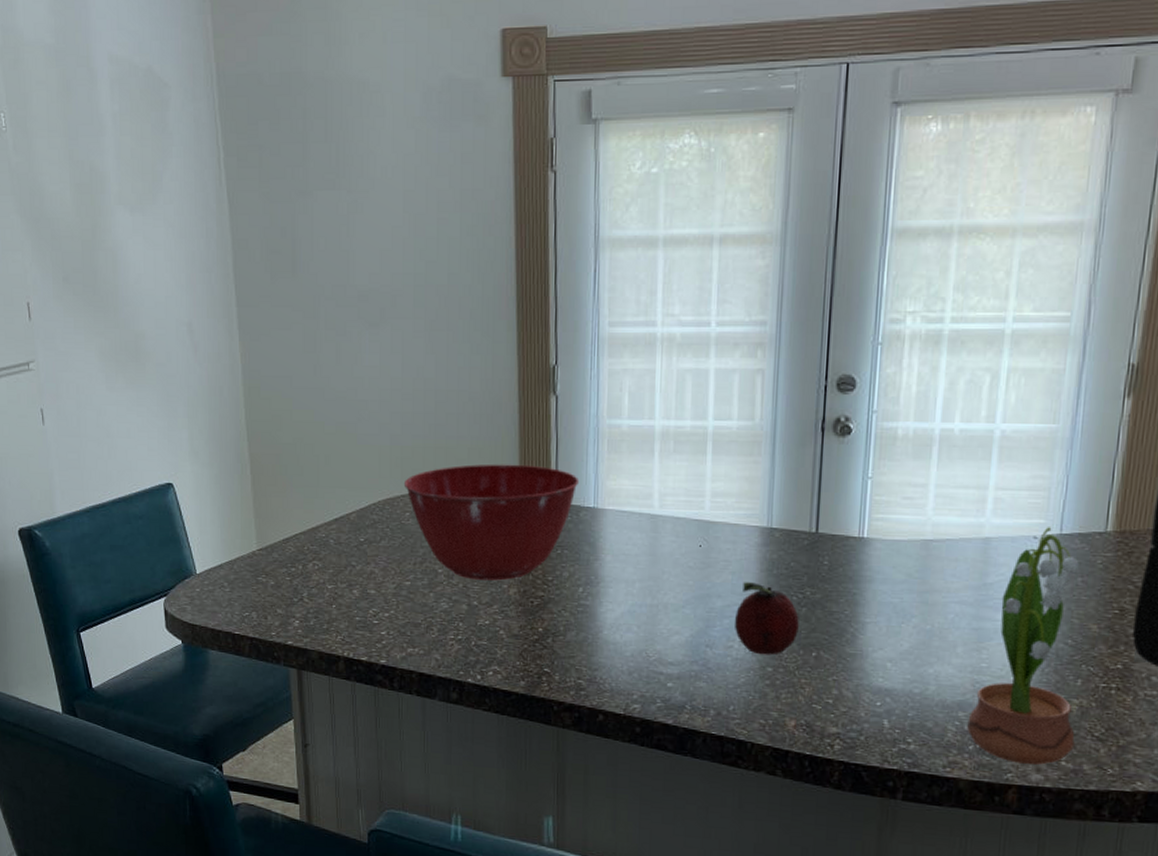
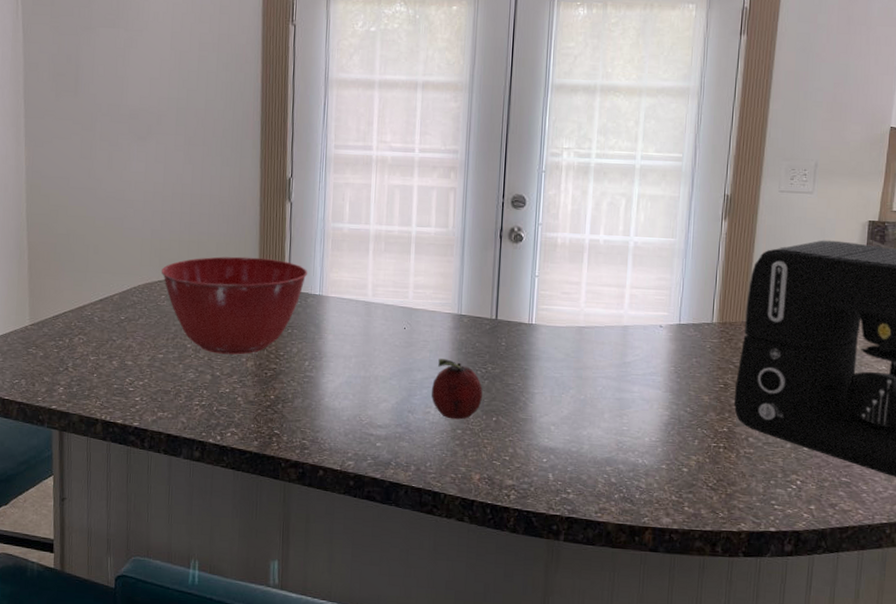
potted flower: present [967,527,1080,765] -> none [613,318,695,510]

